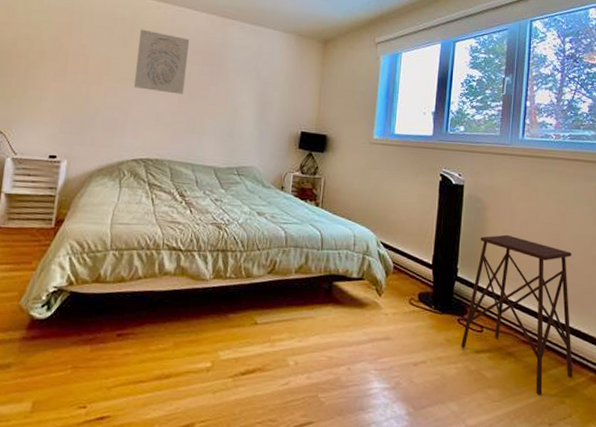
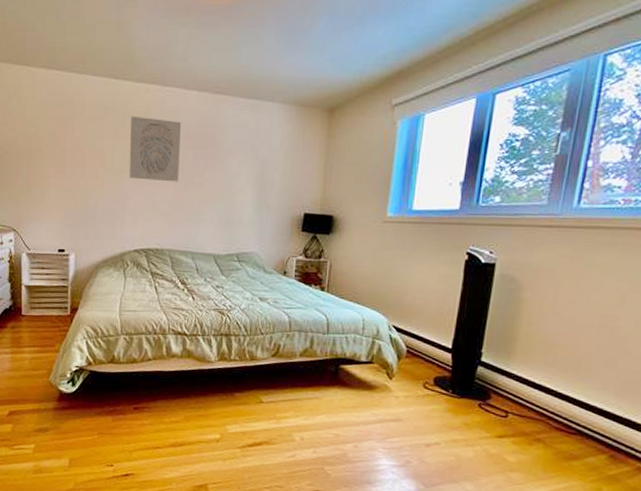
side table: present [461,234,573,395] -> none [481,317,631,482]

